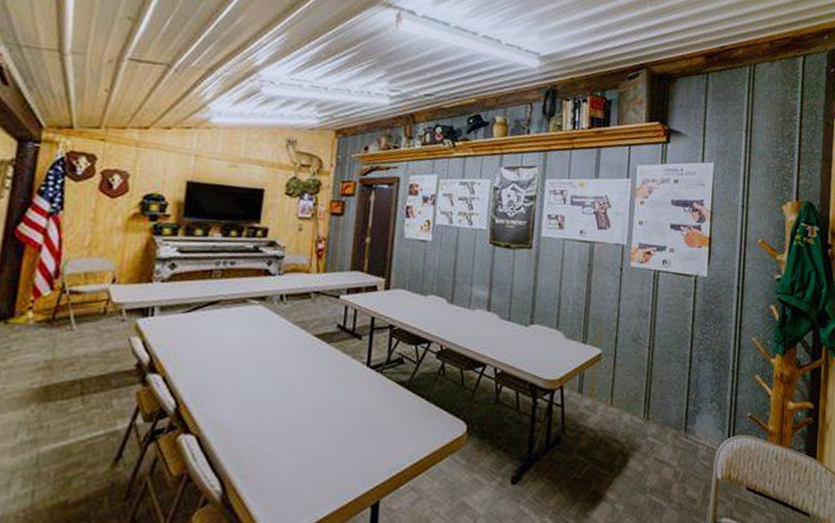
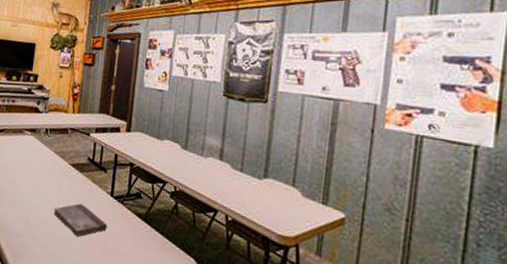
book: none [292,381,363,422] -> present [53,203,107,237]

